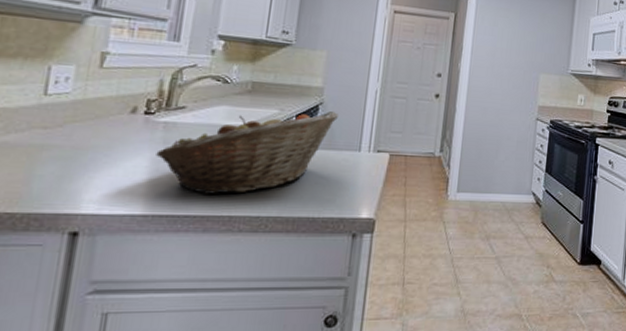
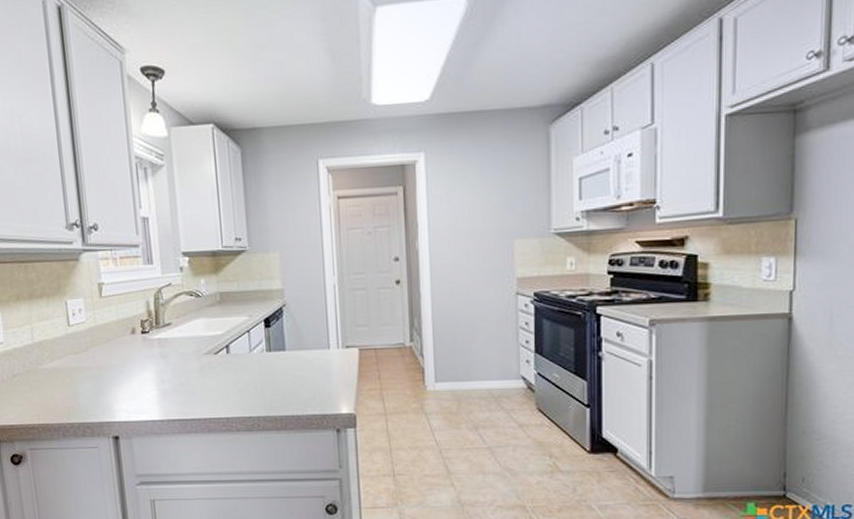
fruit basket: present [156,111,340,196] -> none [158,312,303,401]

